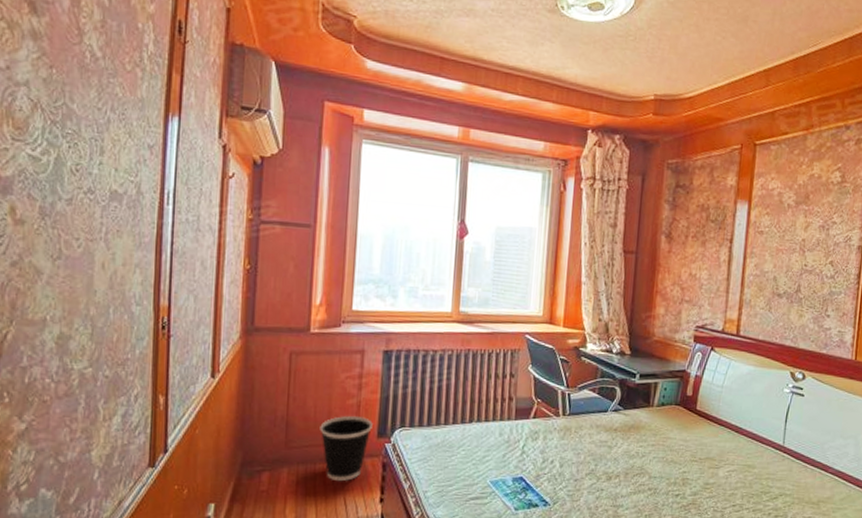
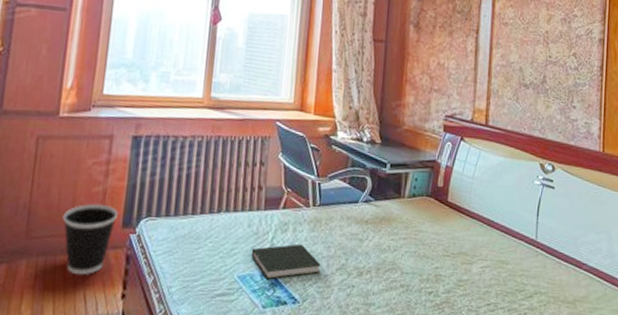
book: none [503,451,571,485] -> present [251,243,321,280]

